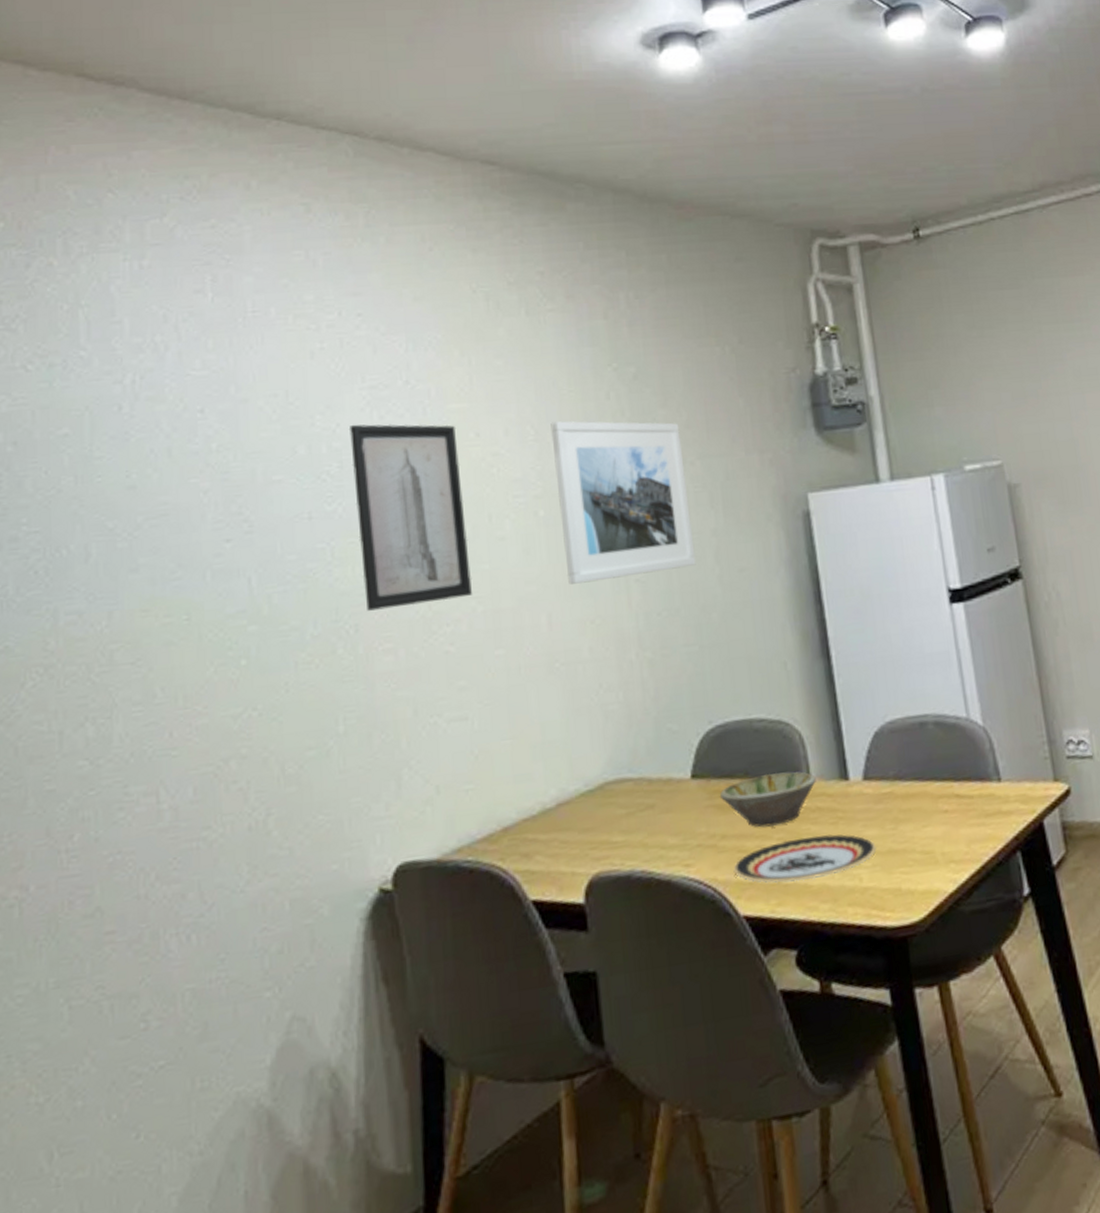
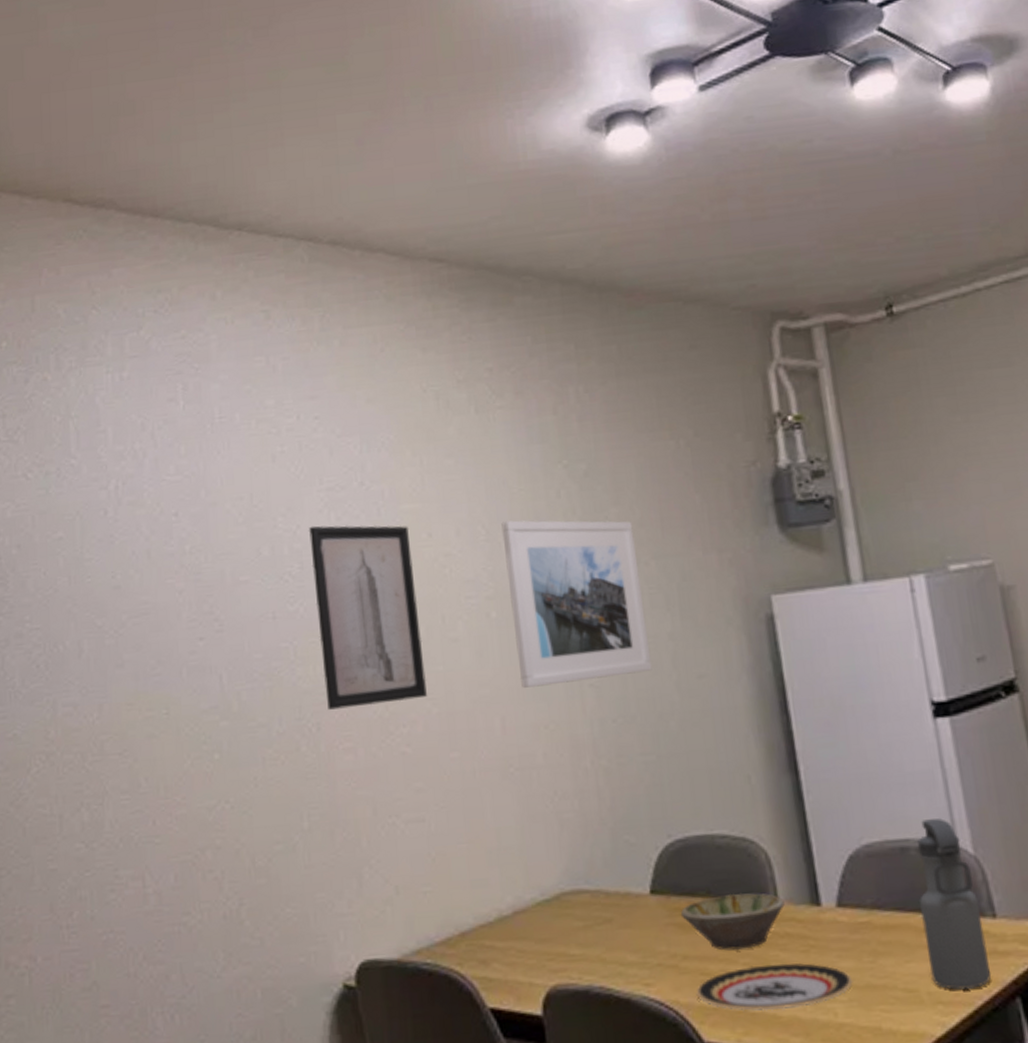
water bottle: none [934,694,997,849] -> present [917,818,992,990]

